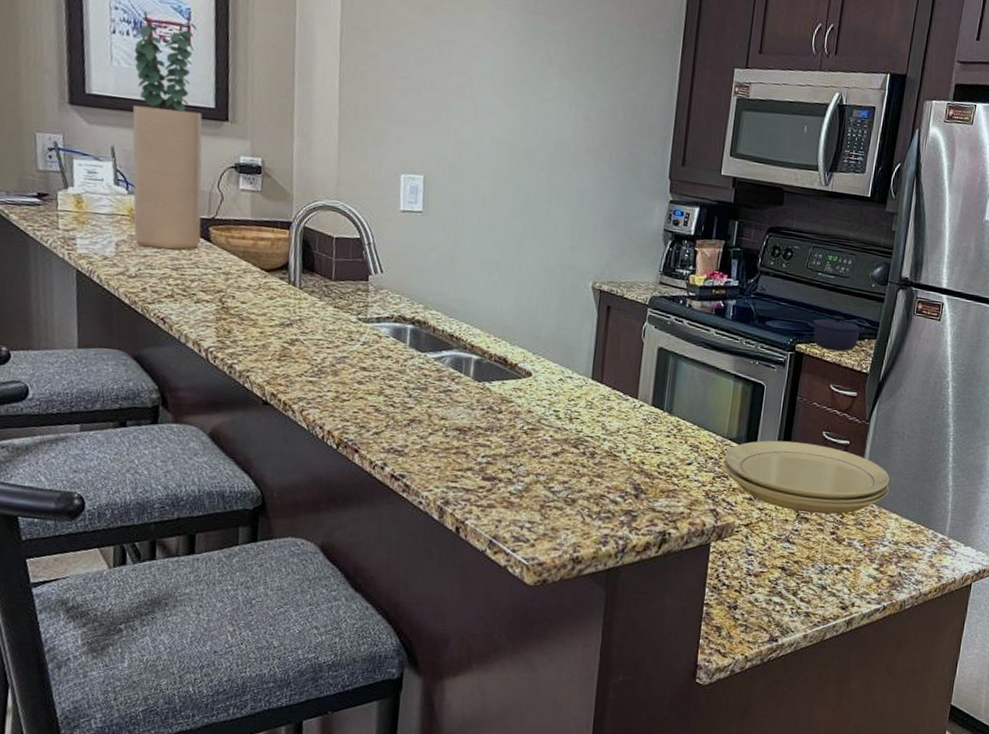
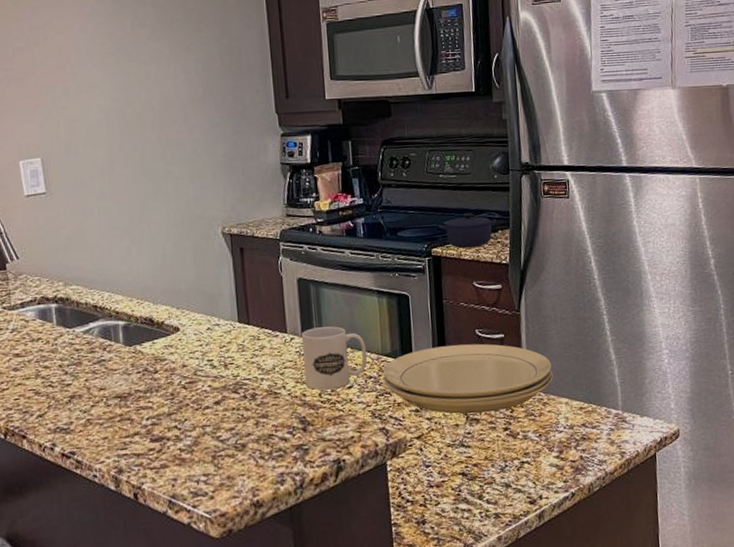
mug: none [646,399,713,463] -> present [302,326,368,390]

